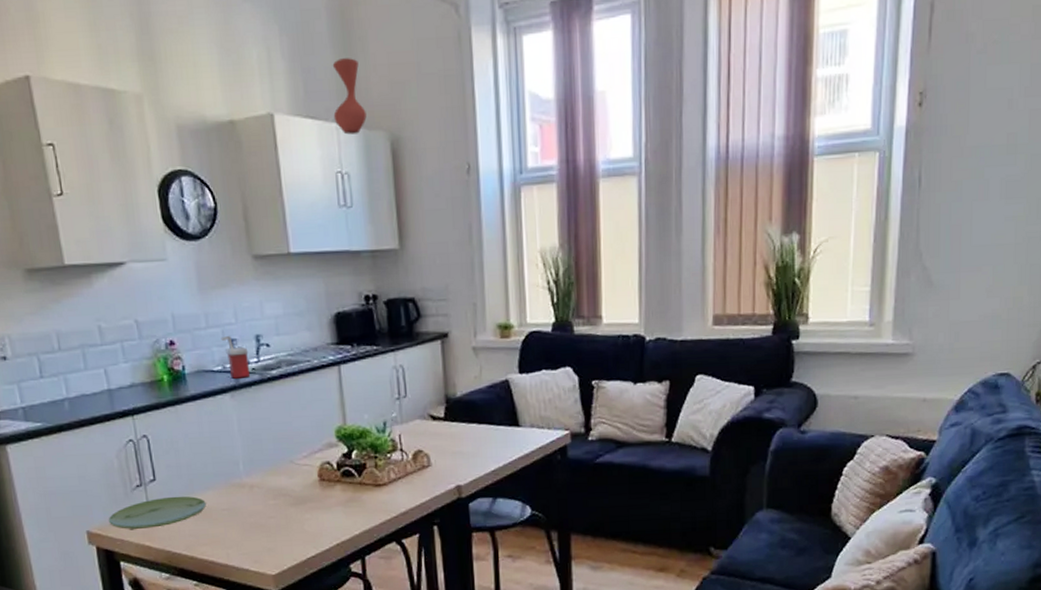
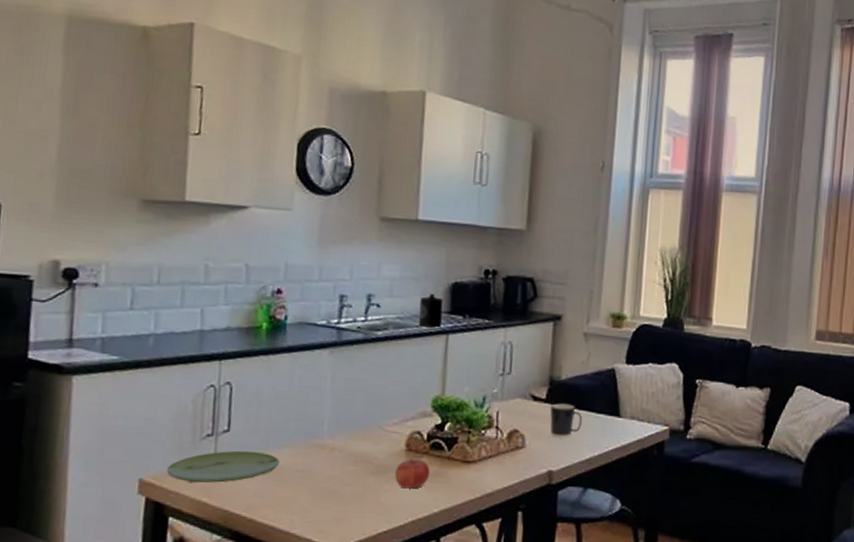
soap dispenser: present [221,335,251,379] -> none [331,291,357,336]
canister: none [307,326,333,361] -> present [418,293,443,328]
fruit: none [313,487,346,516] -> present [395,459,431,489]
decorative vase: present [332,58,367,135] -> none [482,53,514,121]
mug: none [449,419,483,453] -> present [550,403,582,438]

